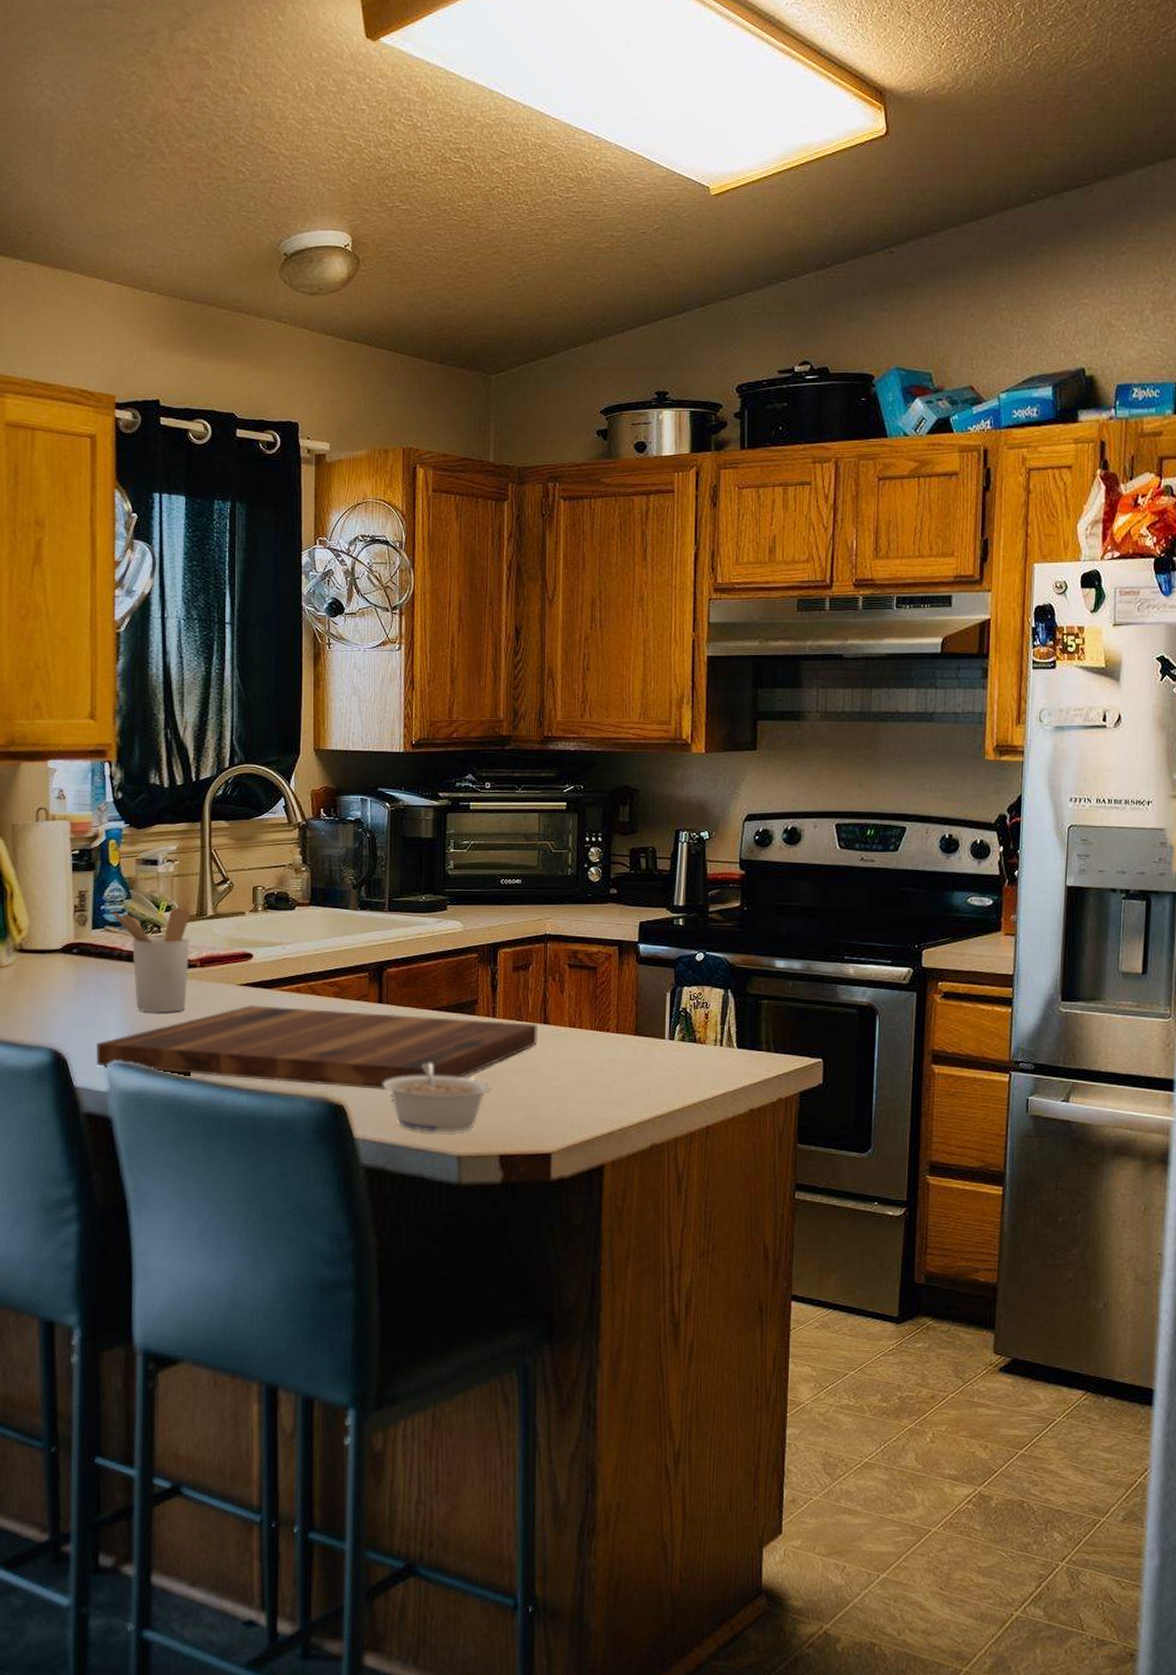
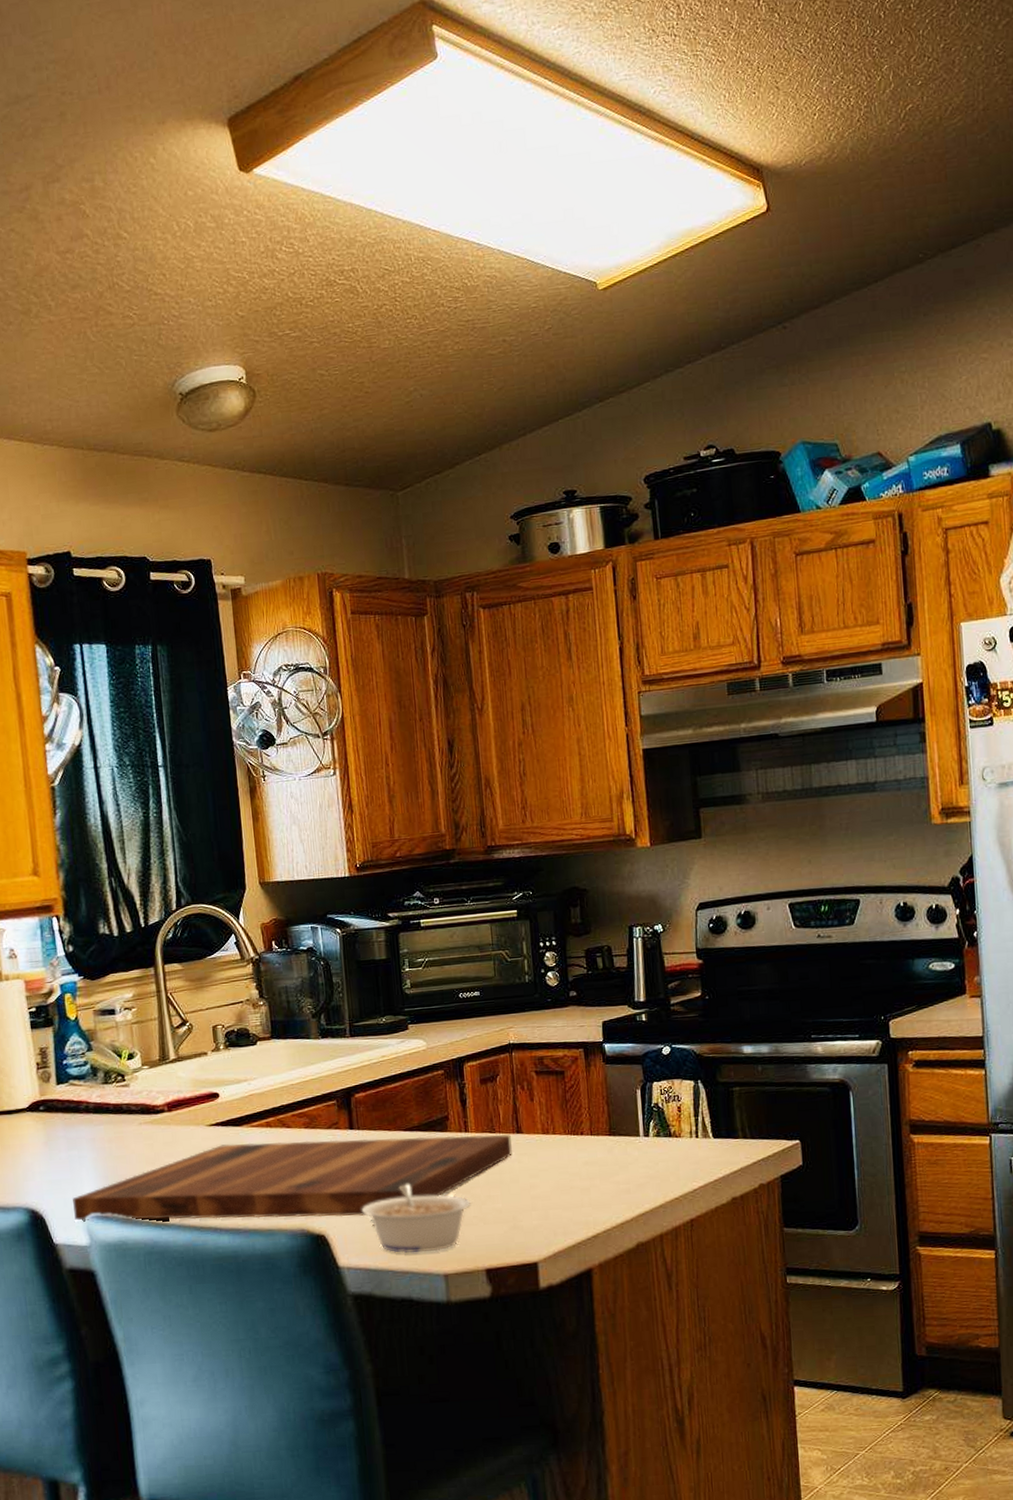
utensil holder: present [112,907,191,1013] -> none [74,1054,158,1162]

